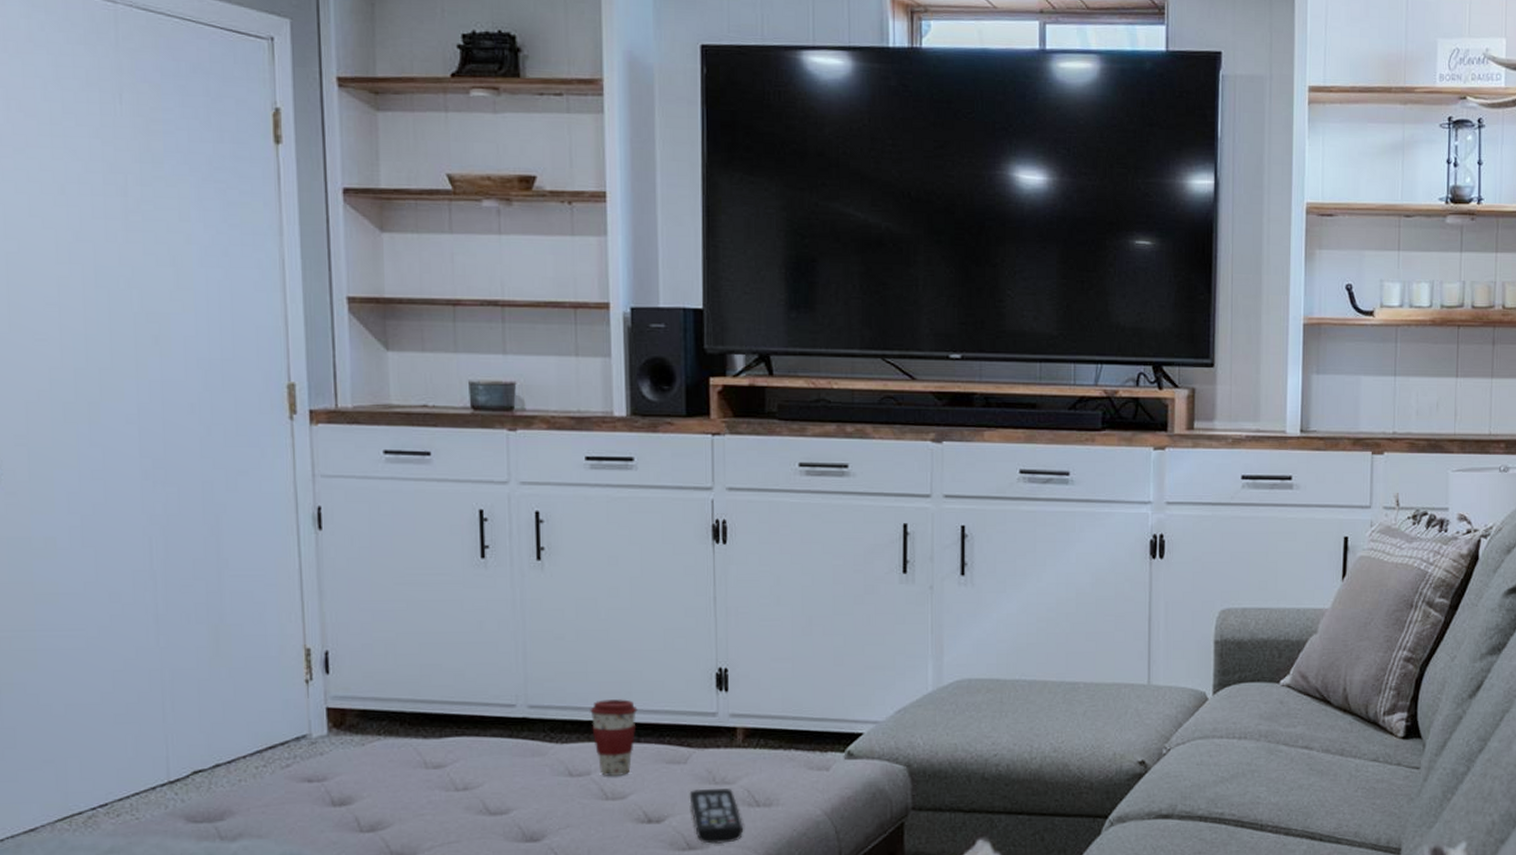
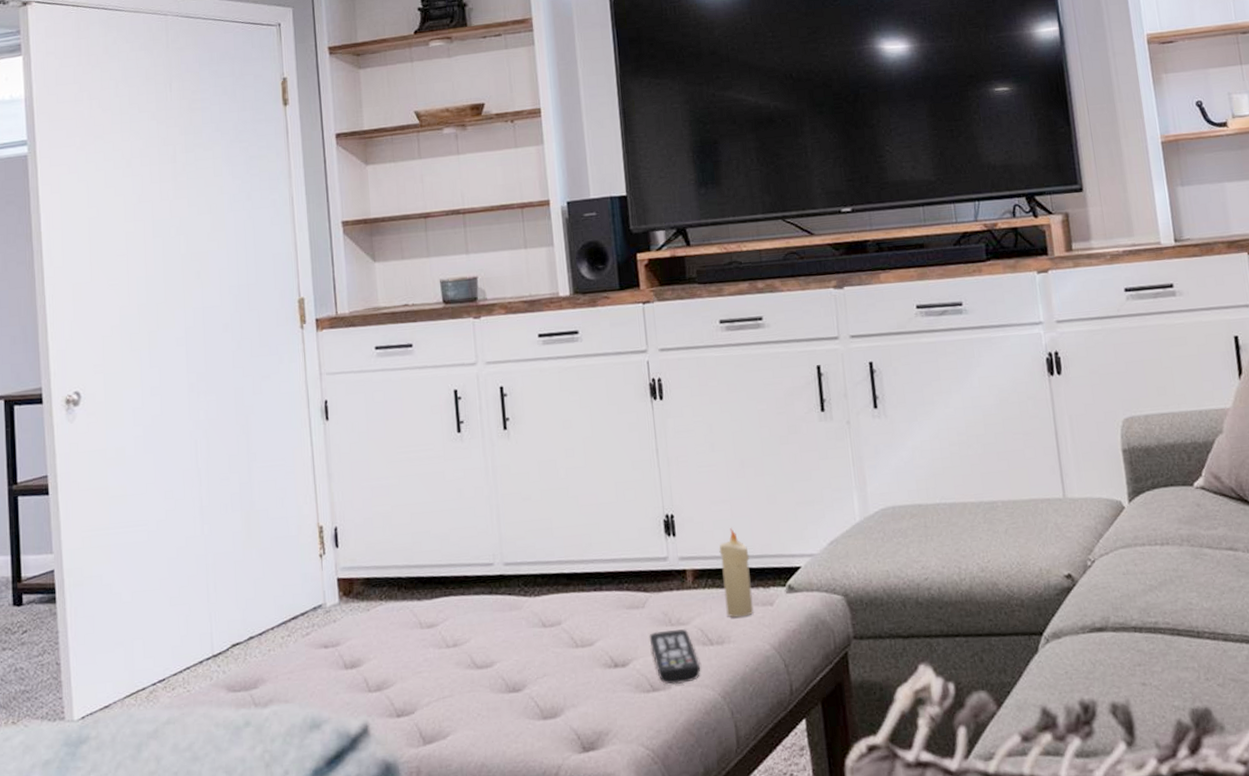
coffee cup: present [590,699,638,776] -> none [557,551,598,625]
candle: none [775,688,808,780] -> present [719,528,754,618]

